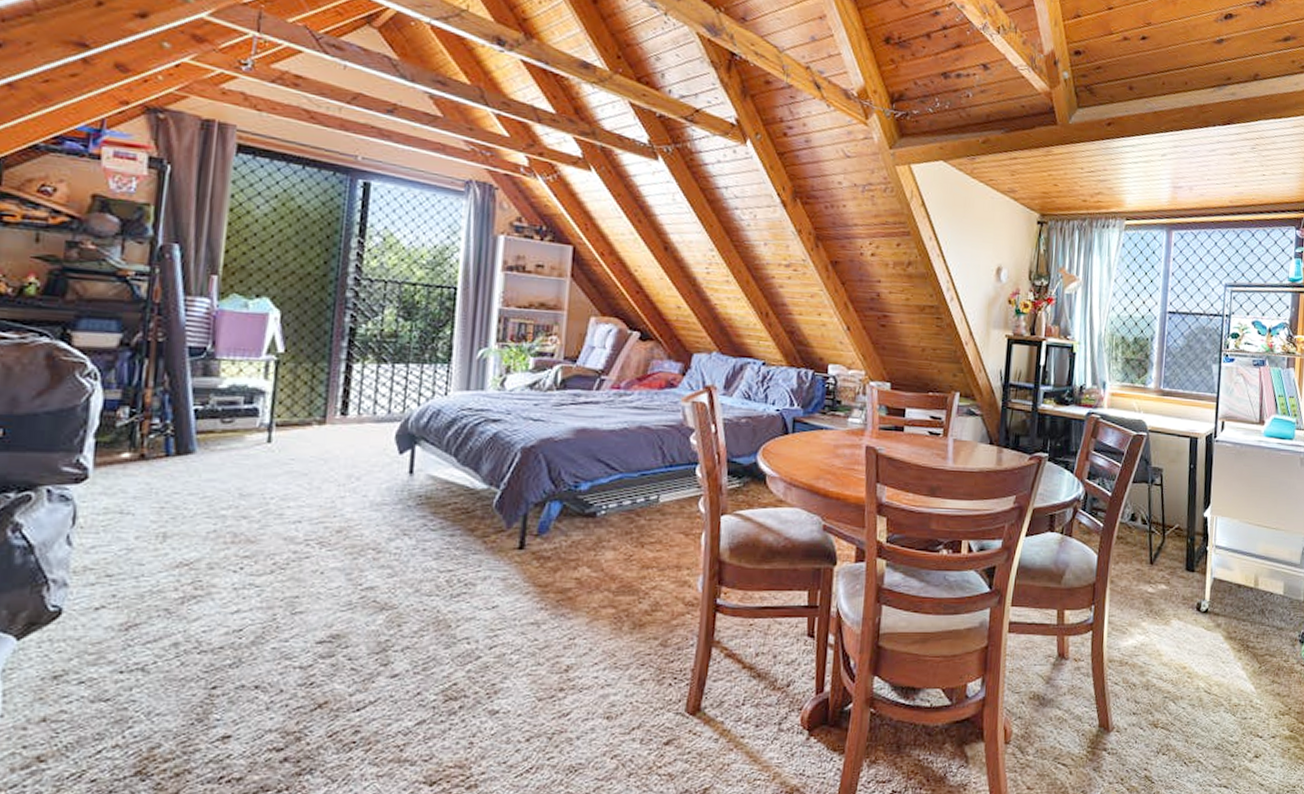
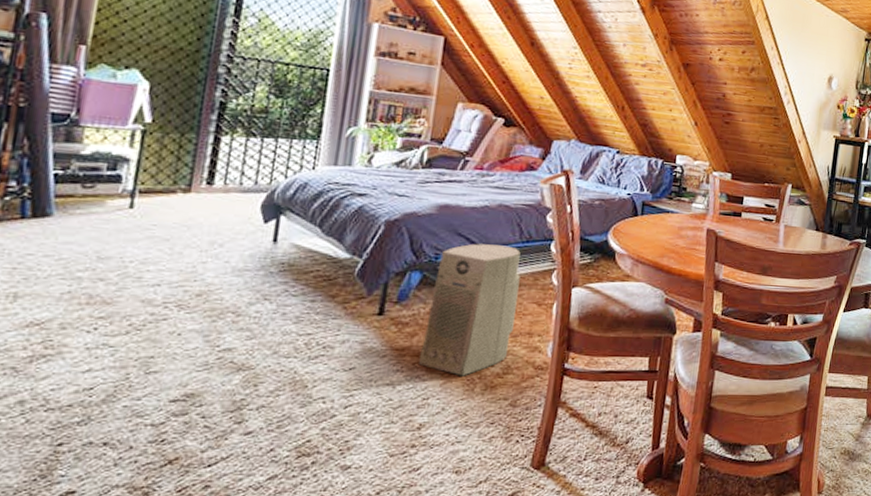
air purifier: none [563,469,665,614] -> present [419,243,521,376]

